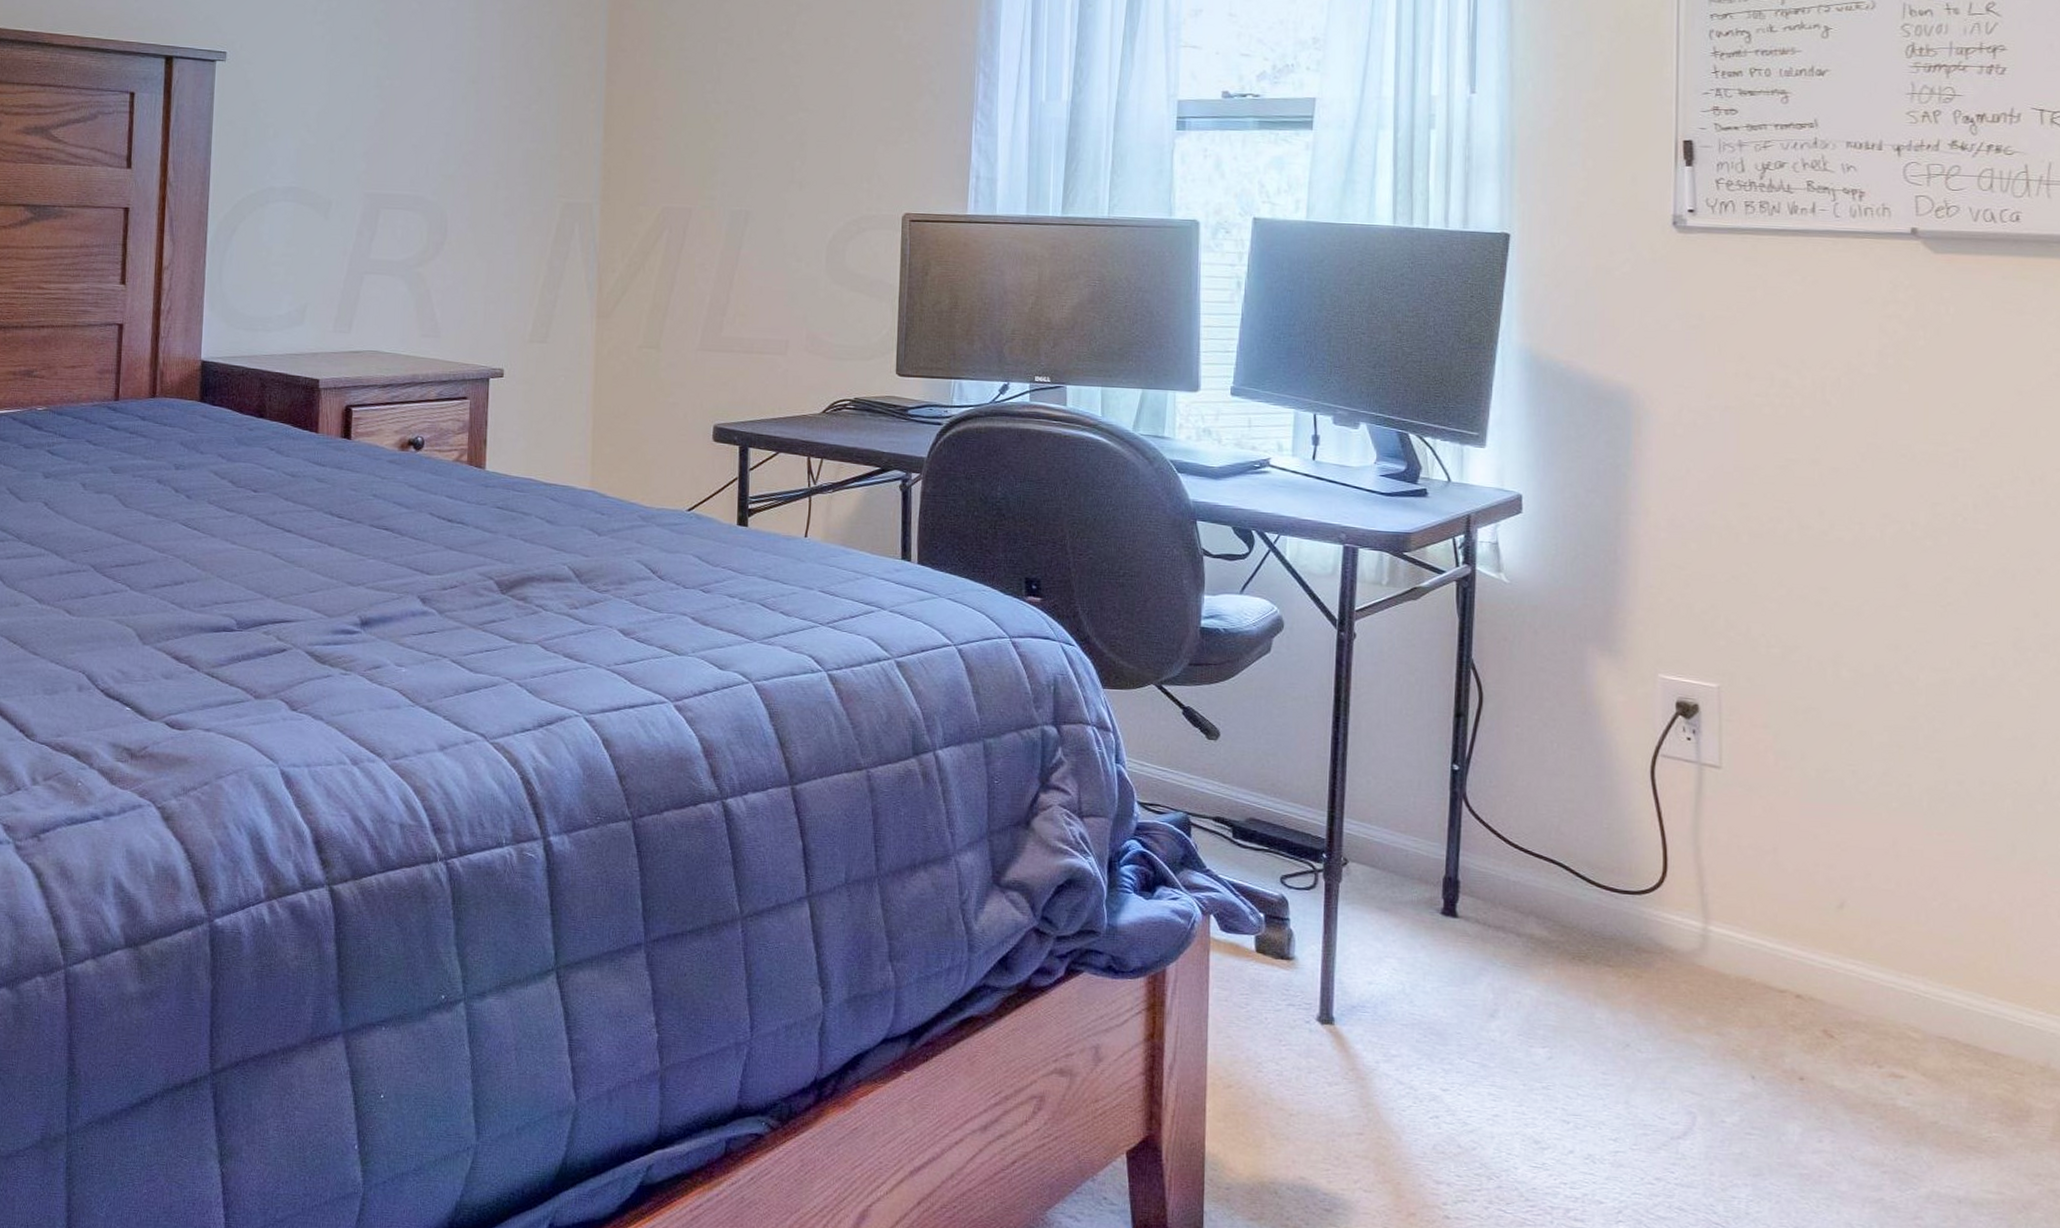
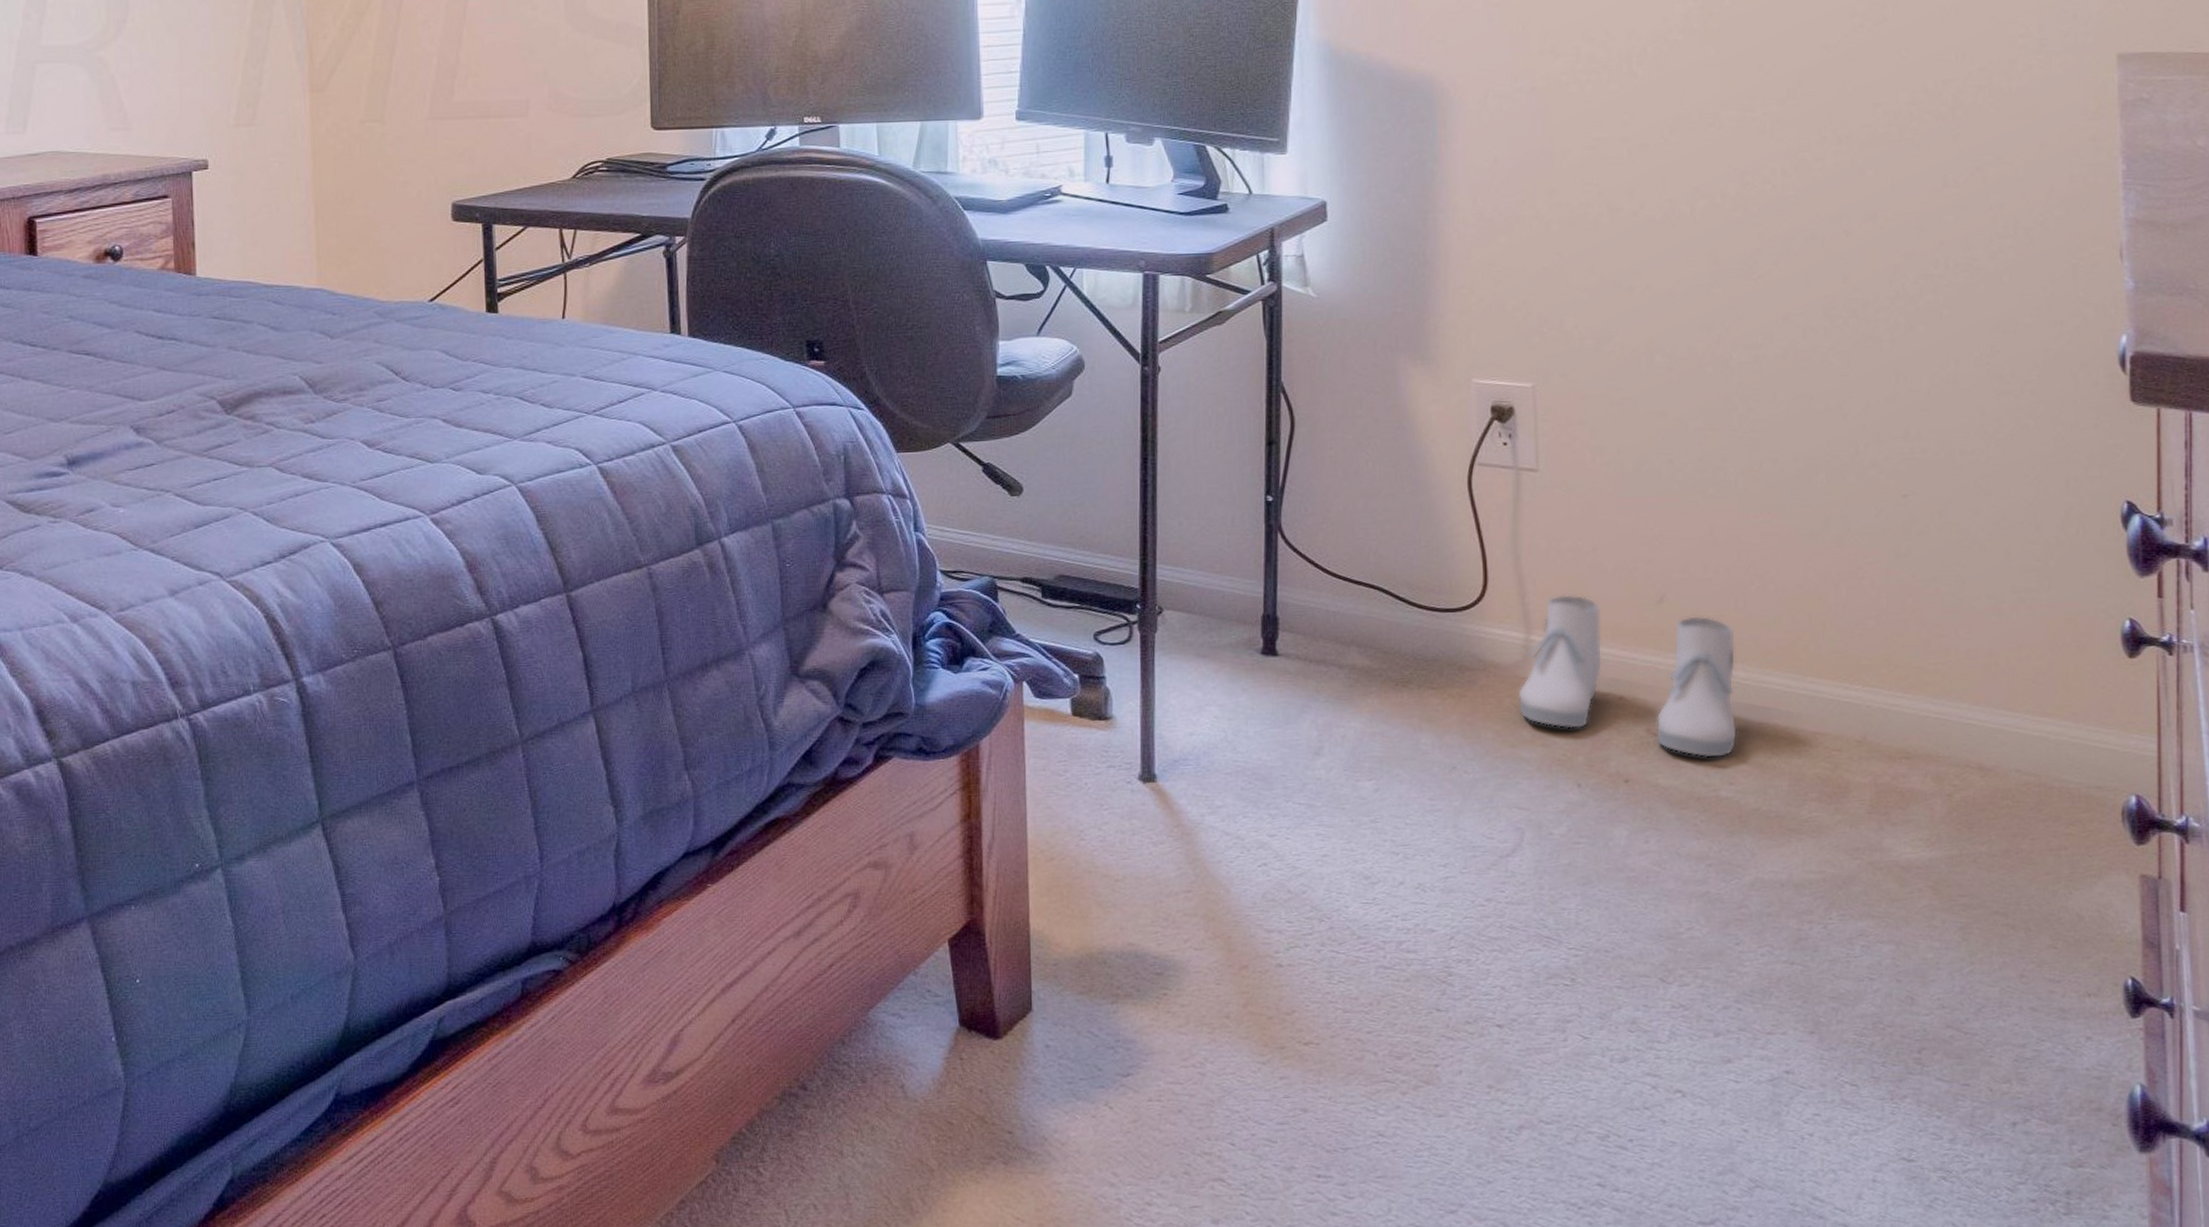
boots: none [1694,889,1917,1068] -> present [1518,594,1737,759]

